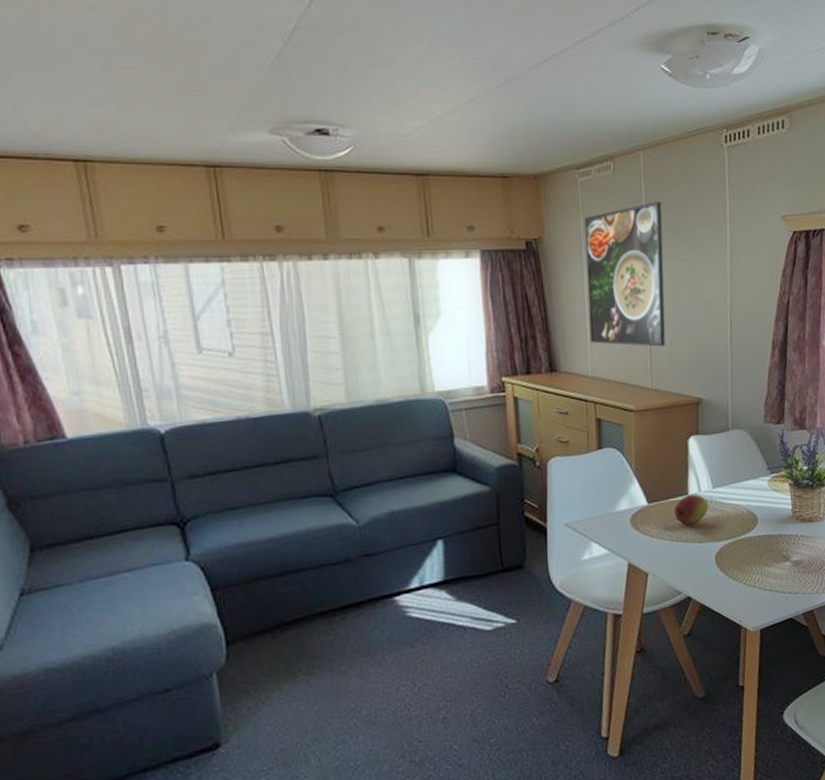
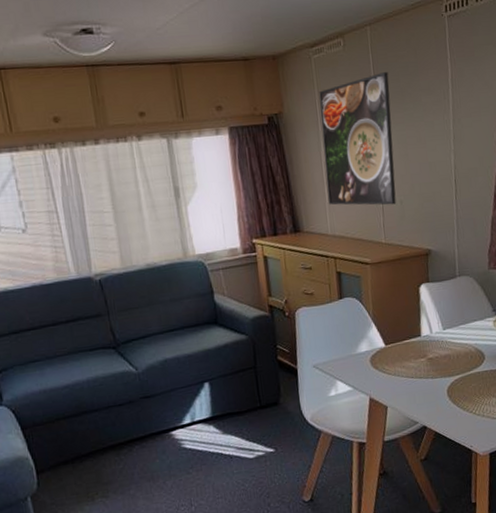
fruit: present [674,494,709,527] -> none [408,335,440,365]

